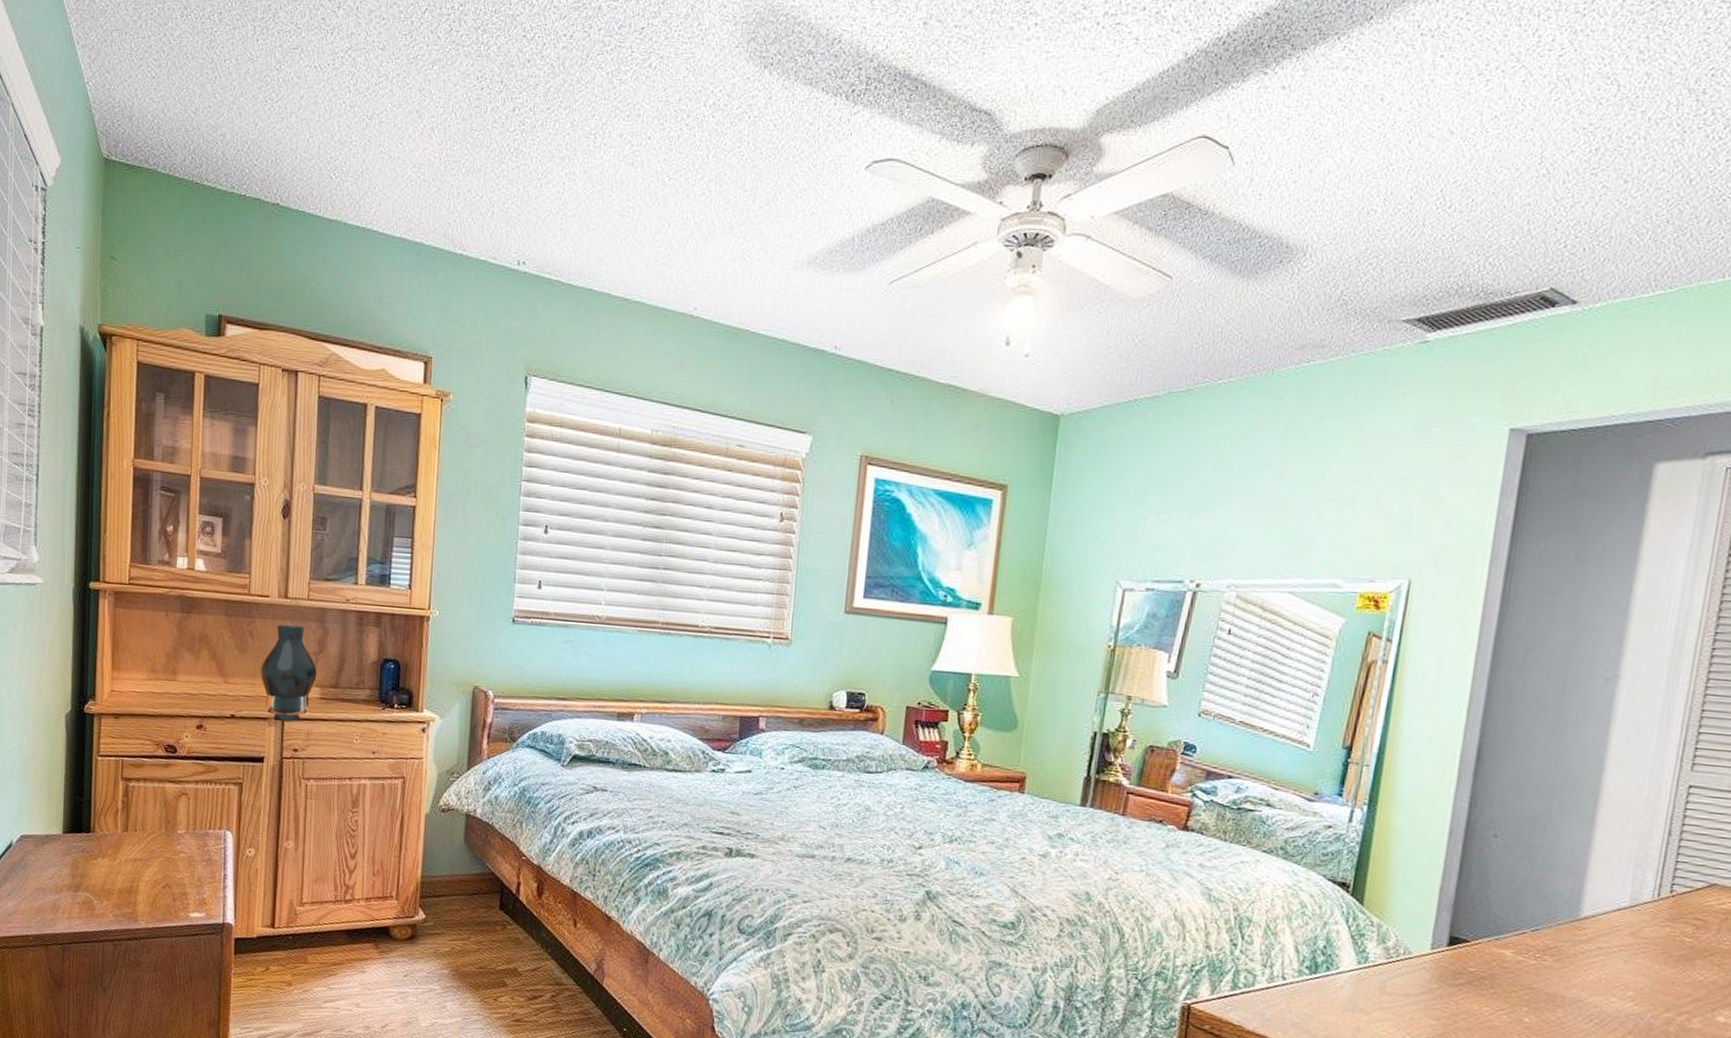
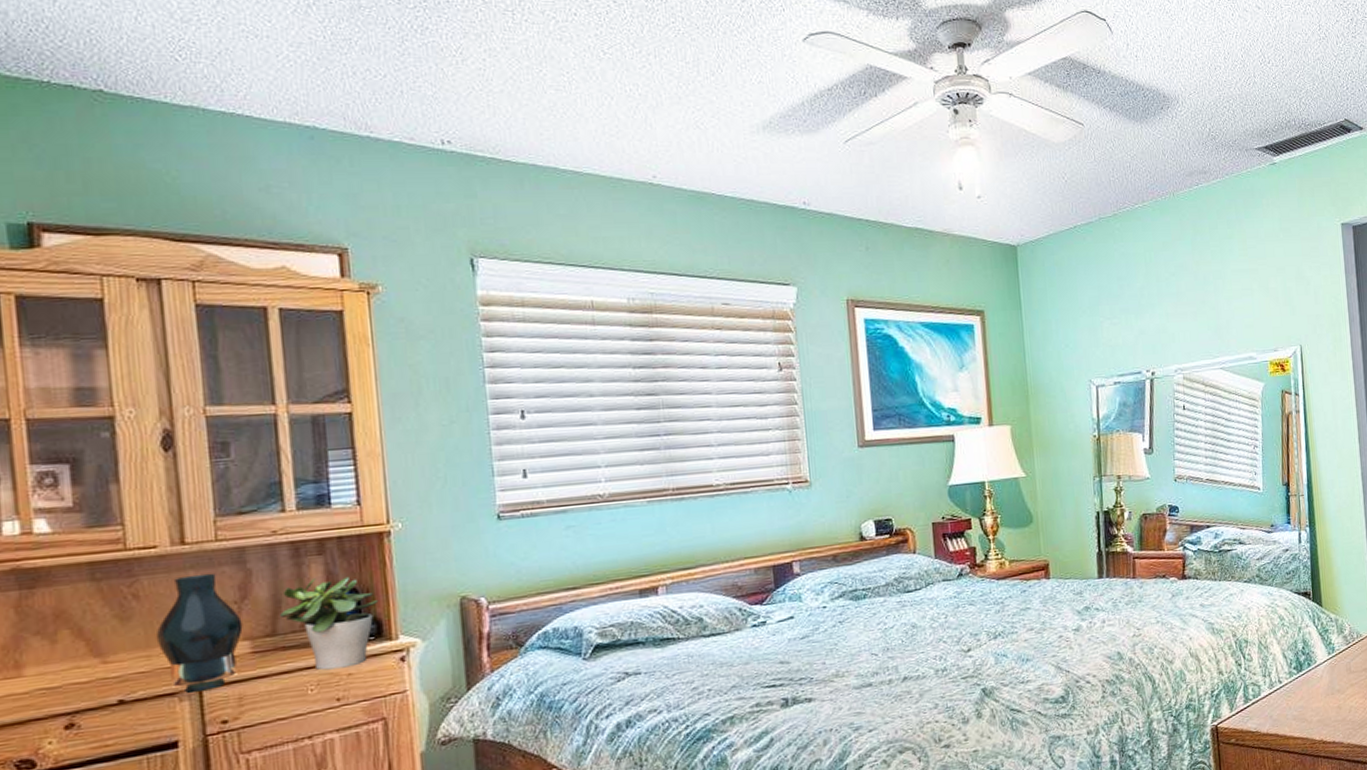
potted plant: none [343,646,413,728] -> present [280,576,379,671]

